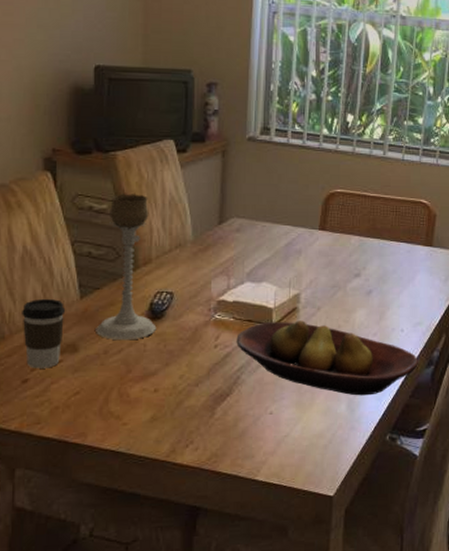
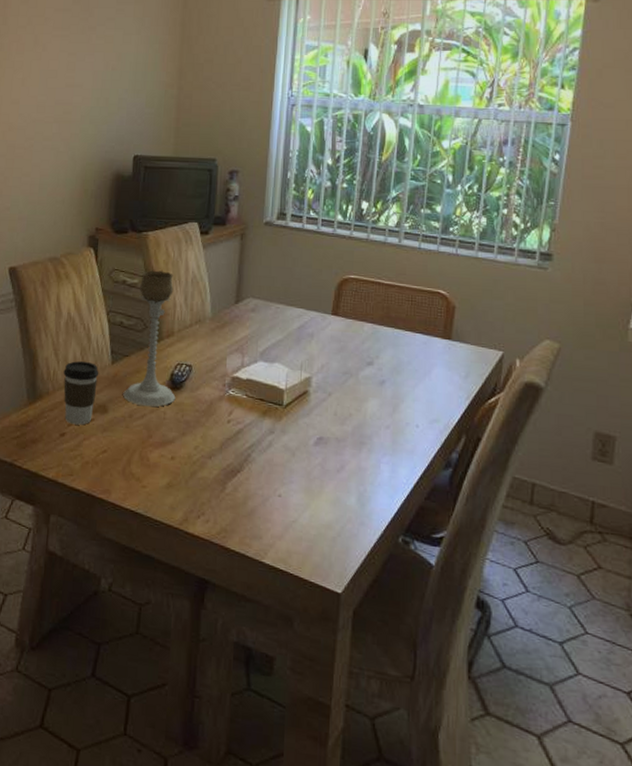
fruit bowl: present [236,320,418,396] -> none [248,402,435,492]

